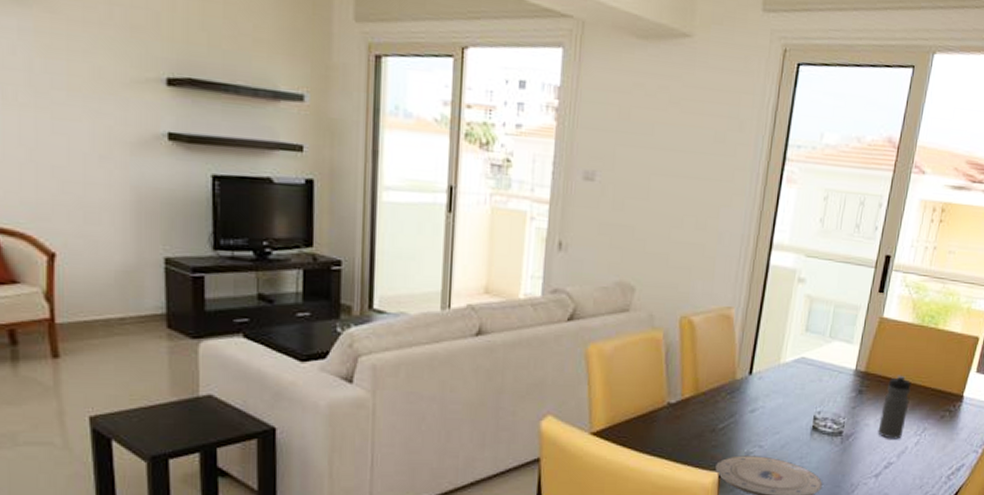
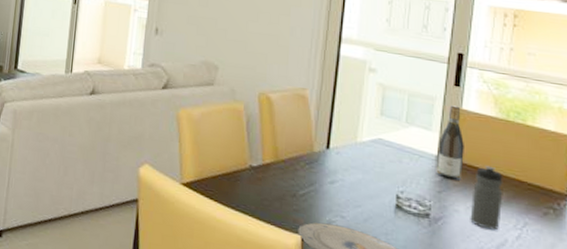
wine bottle: none [852,314,881,393] -> present [436,105,464,181]

